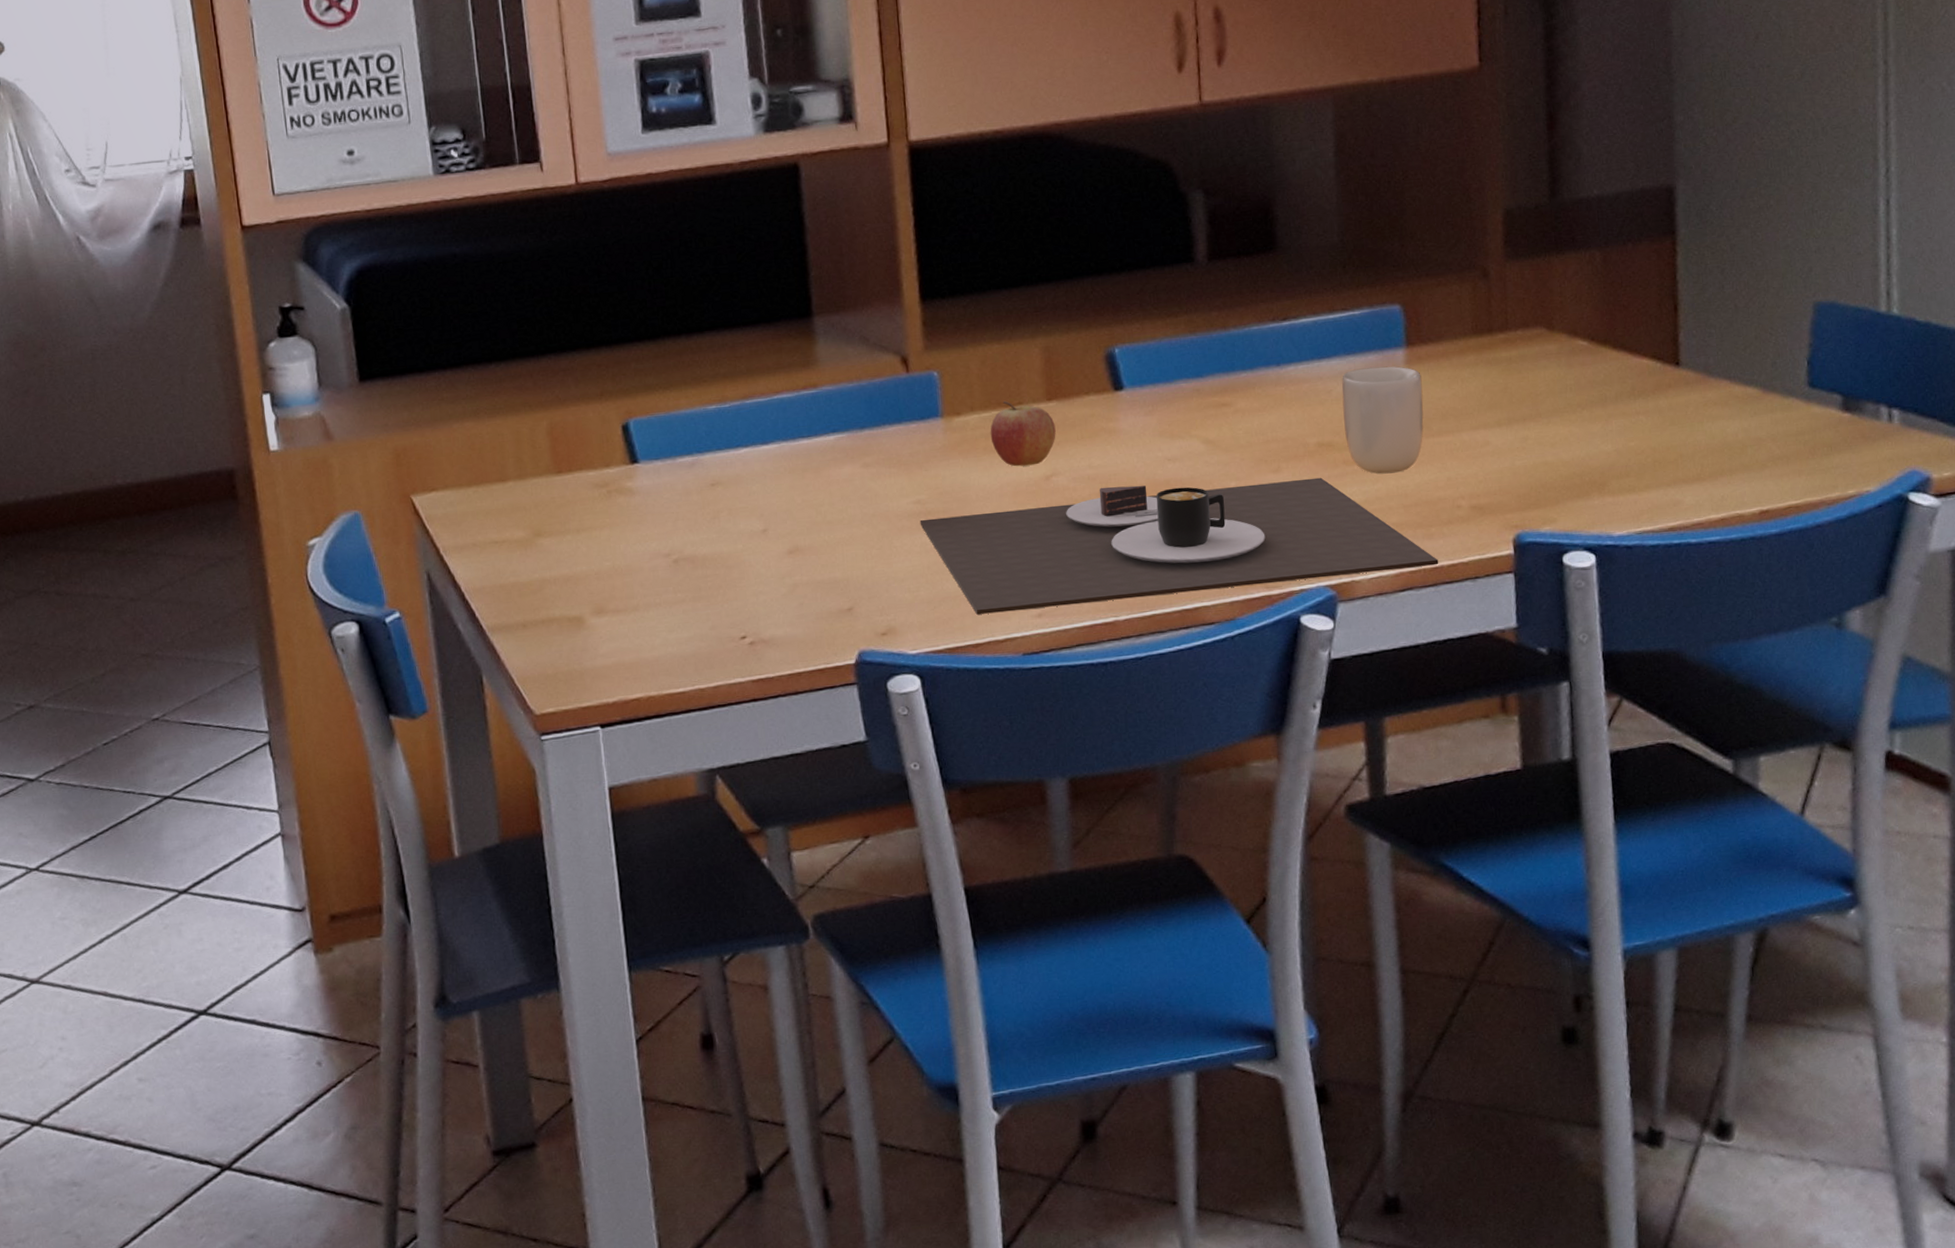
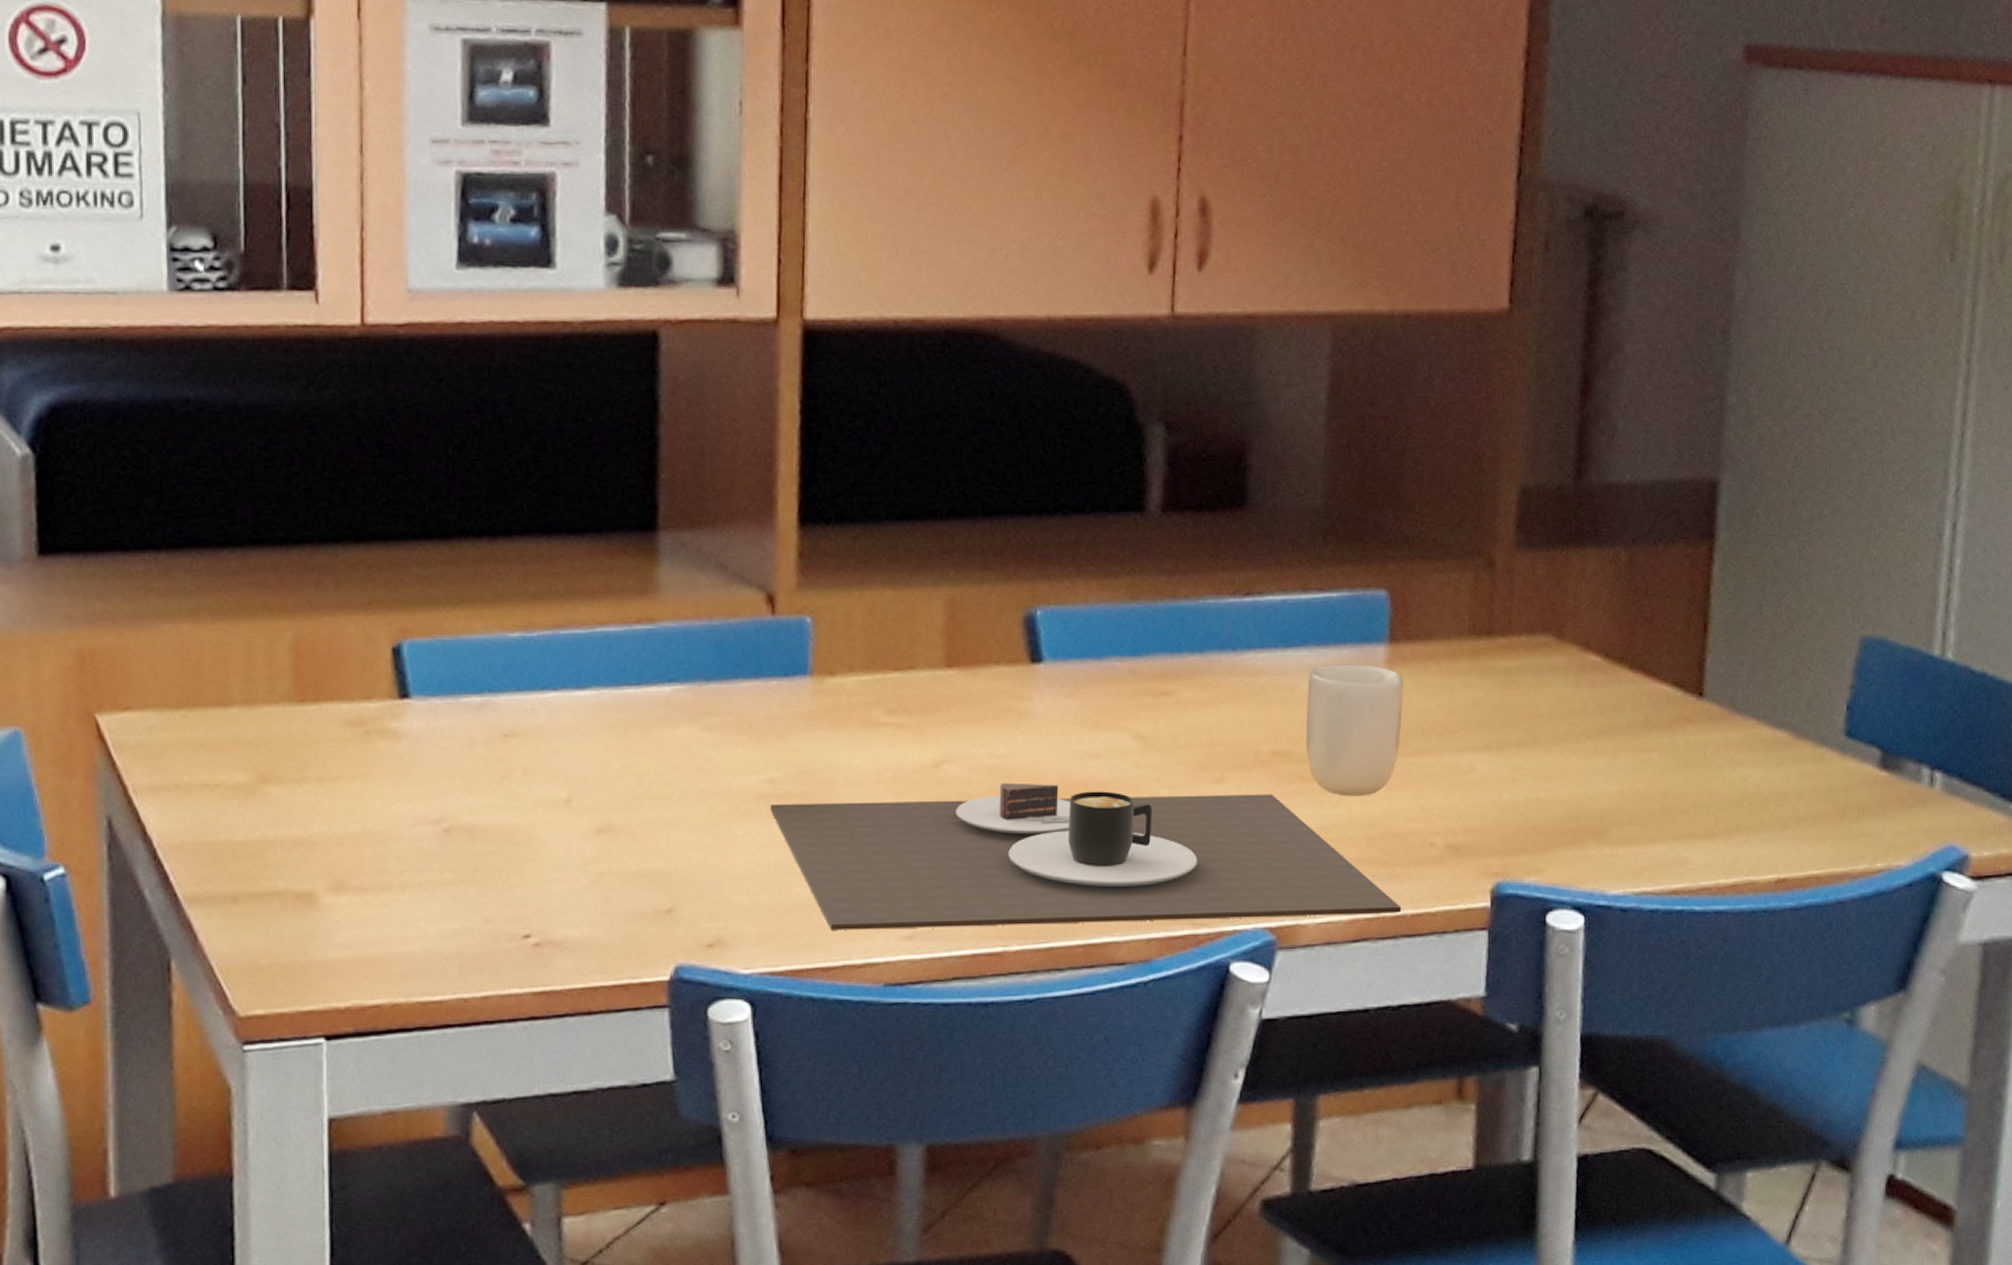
fruit: present [990,401,1056,467] -> none [870,663,953,747]

